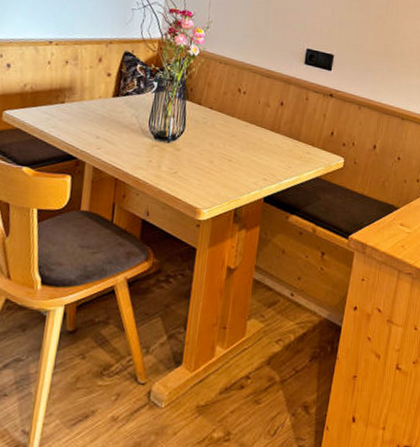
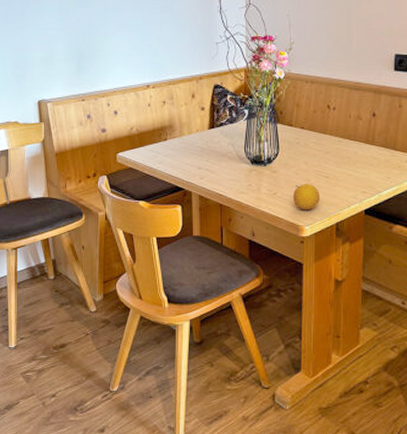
fruit: none [194,165,222,193] -> present [293,184,321,211]

